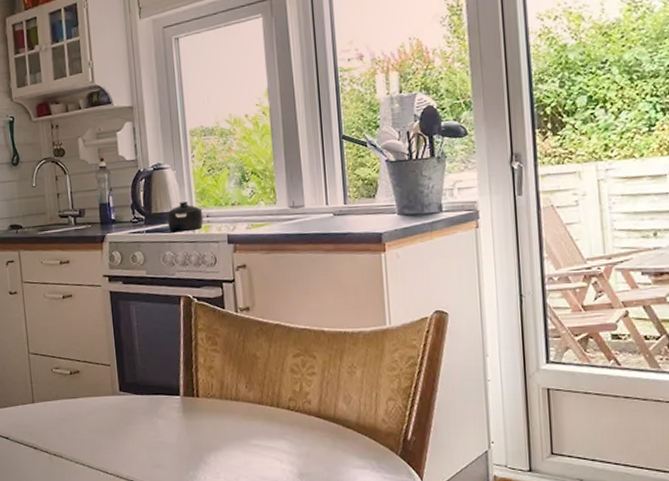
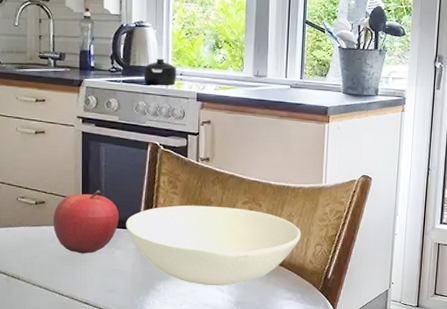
fruit: none [89,353,158,426] -> present [53,189,119,254]
bowl: none [165,362,368,456] -> present [125,205,301,286]

